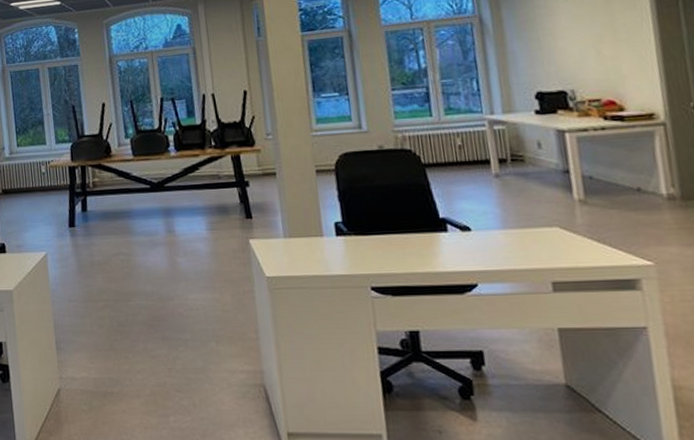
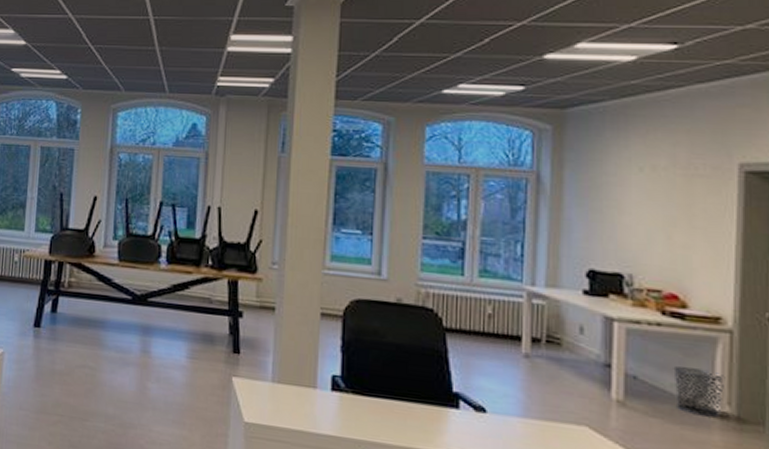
waste bin: none [621,160,667,201] -> present [673,366,726,418]

